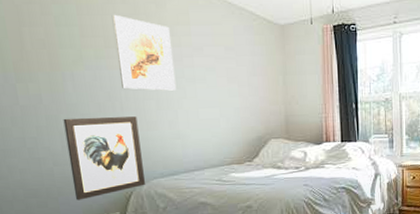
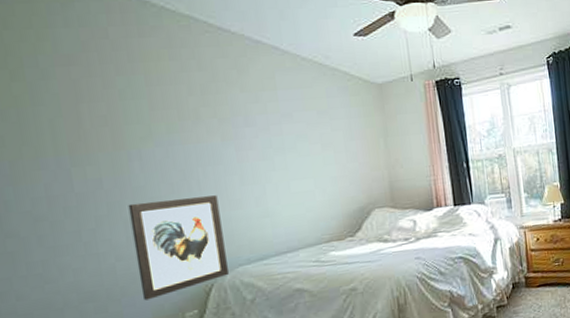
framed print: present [111,14,177,91] -> none [186,83,264,165]

